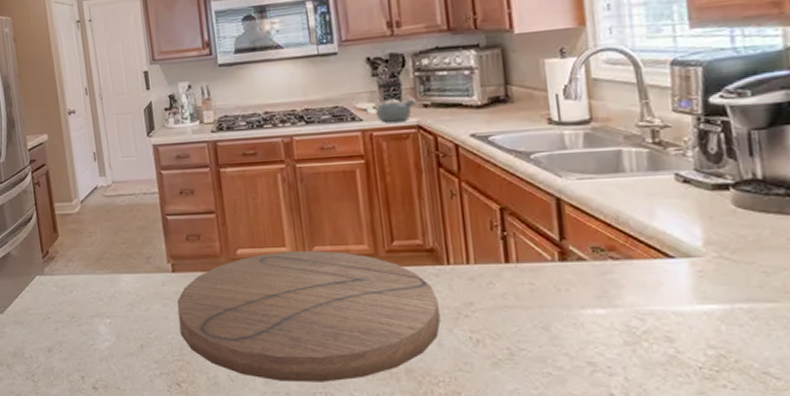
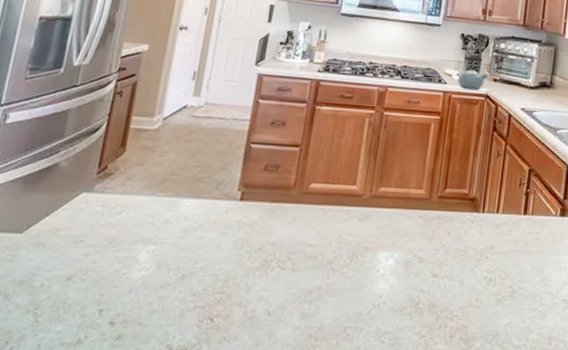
cutting board: present [176,250,441,382] -> none [229,189,469,317]

